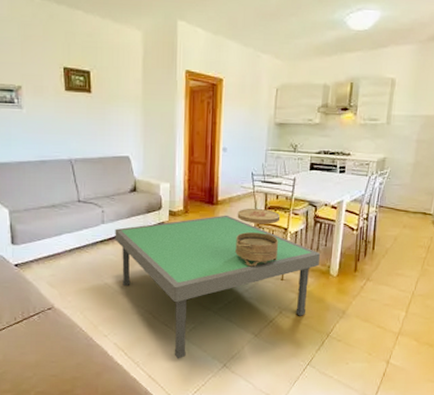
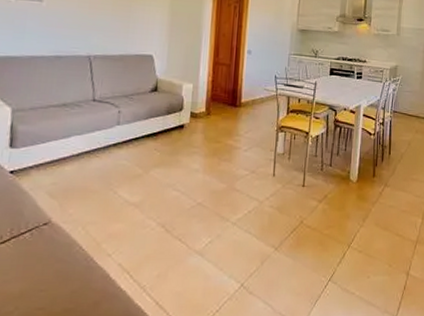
coffee table: present [115,215,320,359] -> none [129,117,340,280]
decorative container: present [234,208,281,267] -> none [256,111,302,172]

